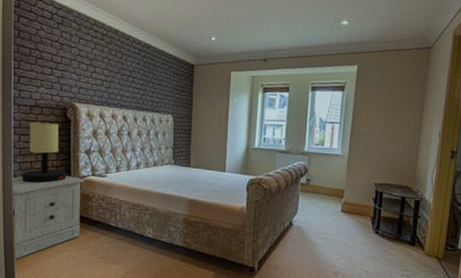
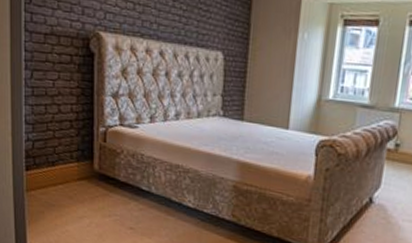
nightstand: present [11,175,84,261] -> none [22,122,110,225]
table lamp: present [21,122,67,184] -> none [34,55,89,133]

